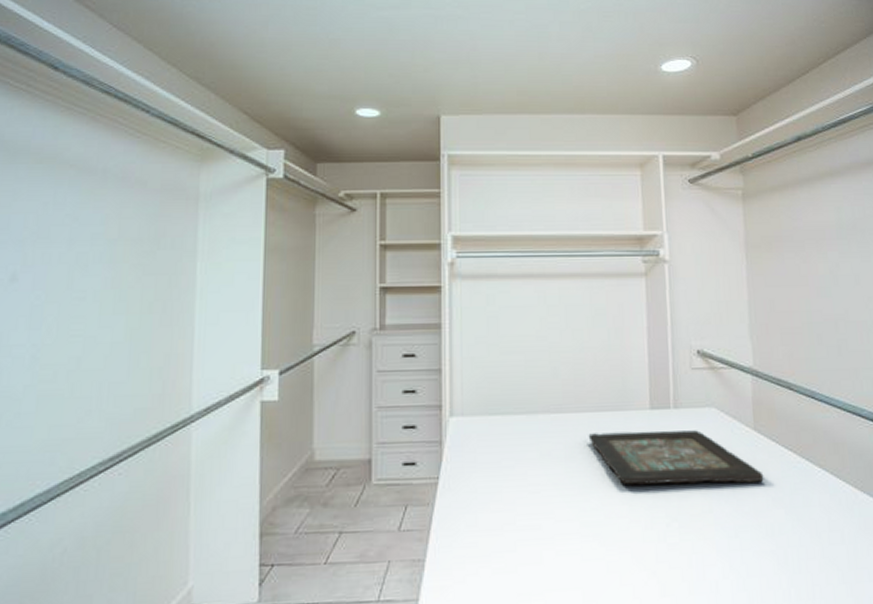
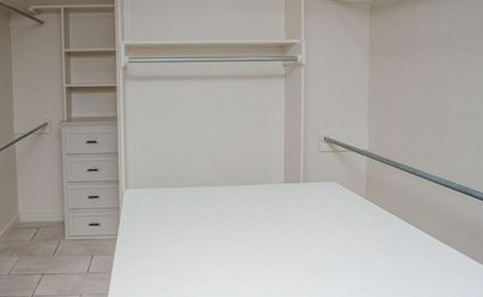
decorative tray: present [588,430,764,485] -> none [234,199,371,240]

